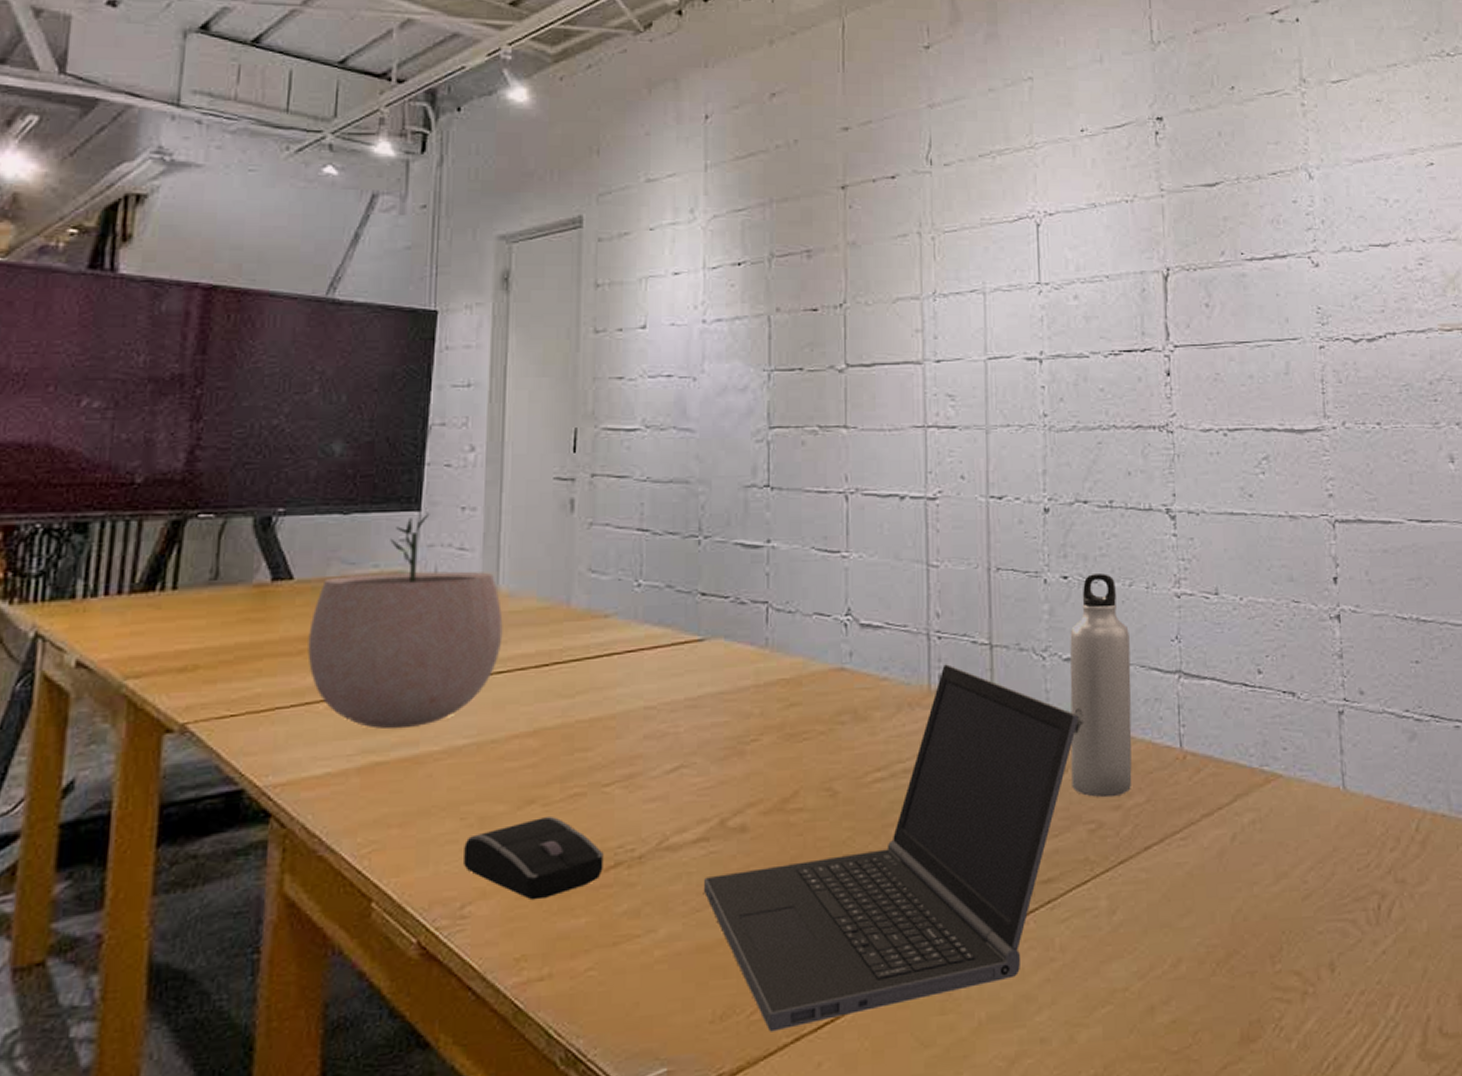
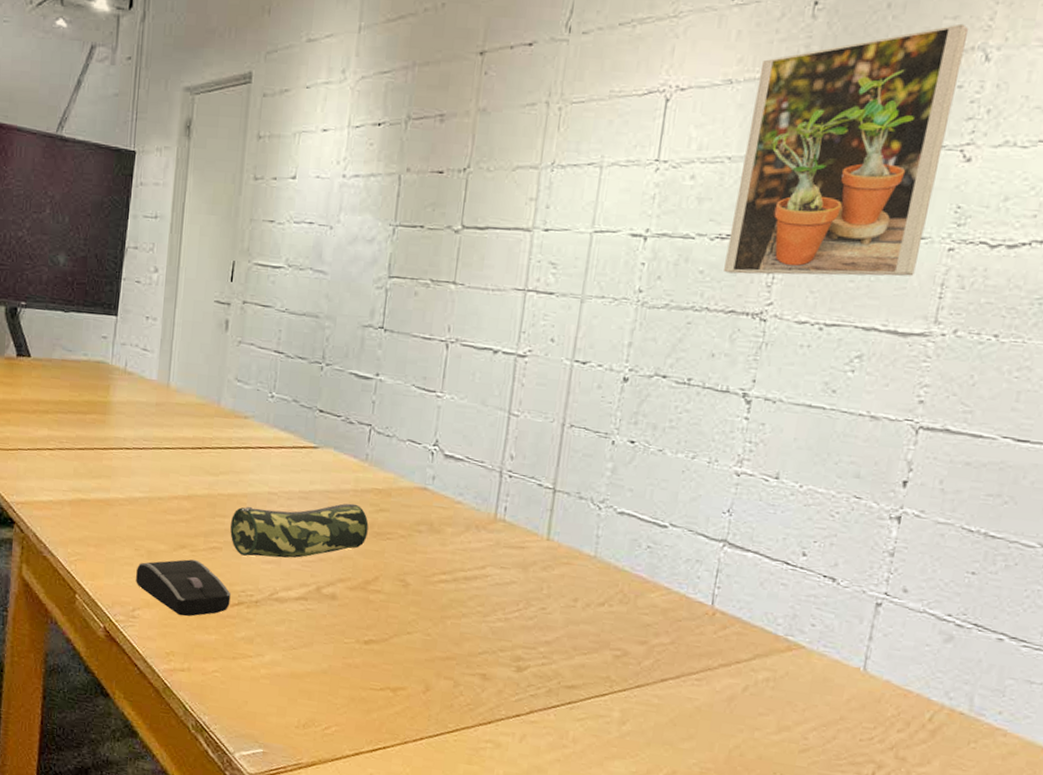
plant pot: present [307,513,503,730] -> none [39,318,171,479]
pencil case: none [595,702,778,798] -> present [230,503,369,558]
laptop computer: present [704,664,1079,1032] -> none [300,499,623,752]
water bottle: present [1069,574,1132,798] -> none [606,442,684,634]
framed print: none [1119,148,1296,388] -> present [724,23,969,277]

